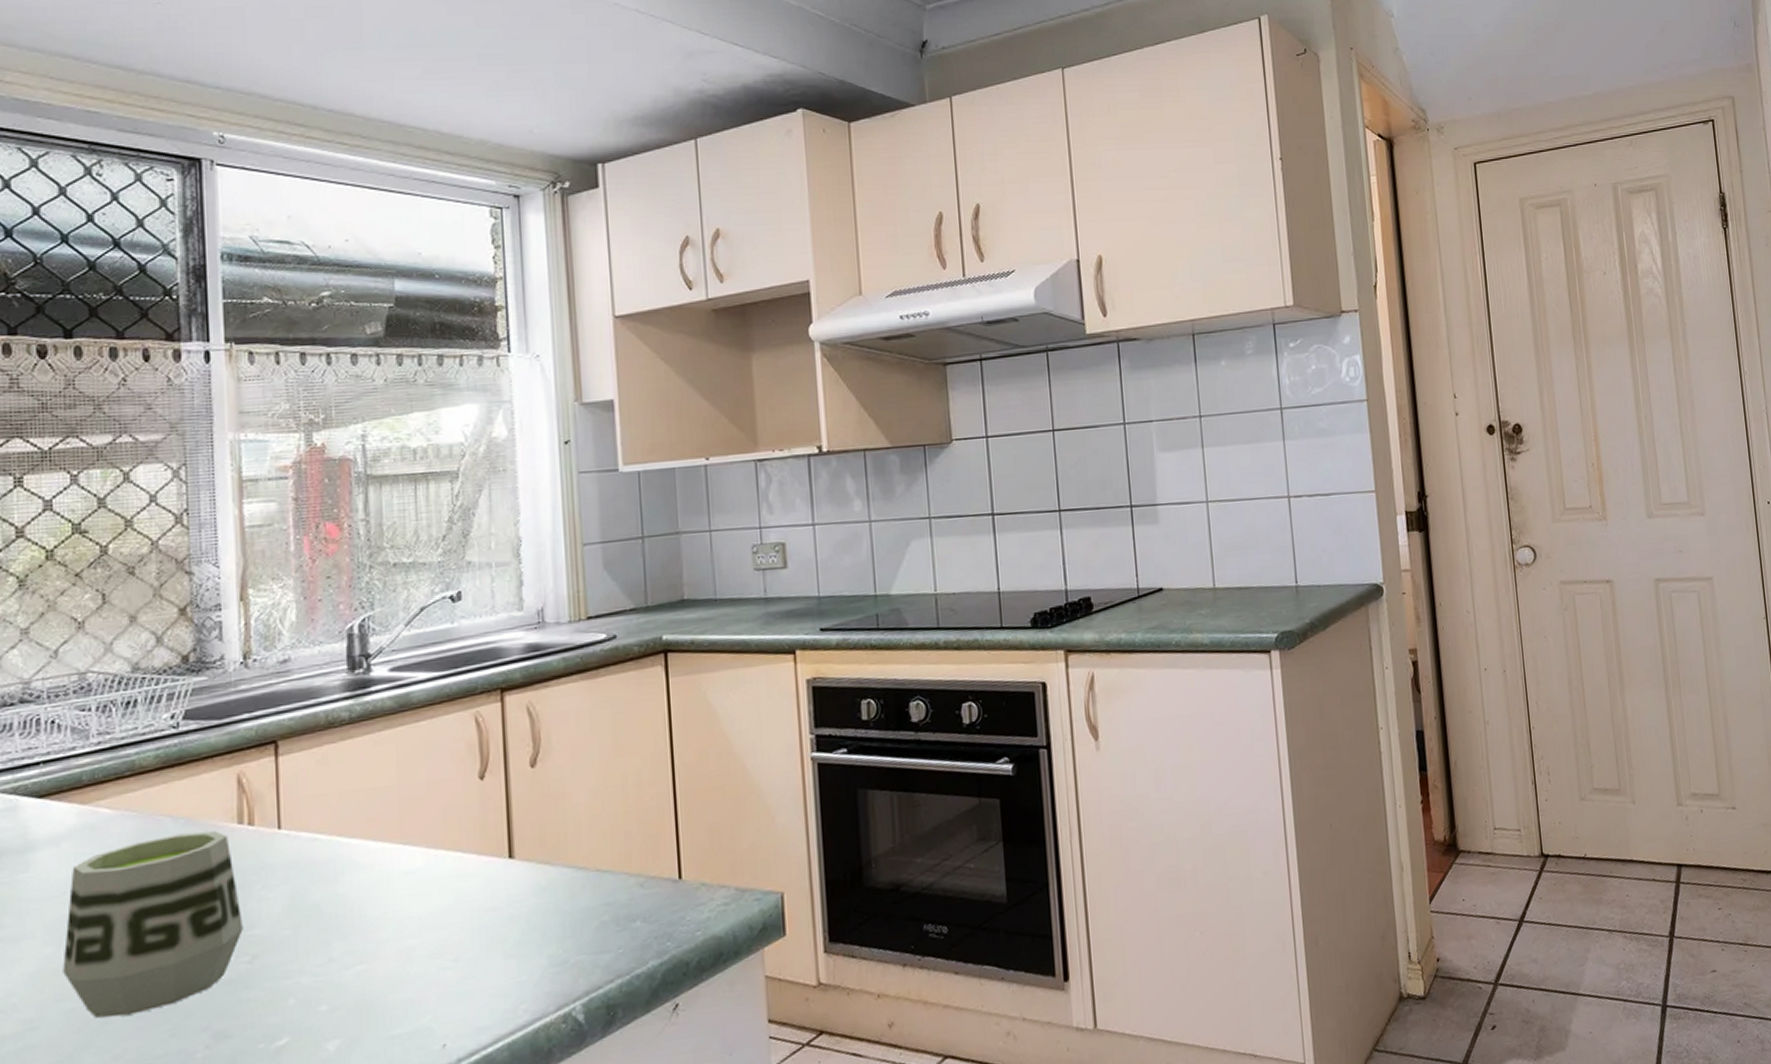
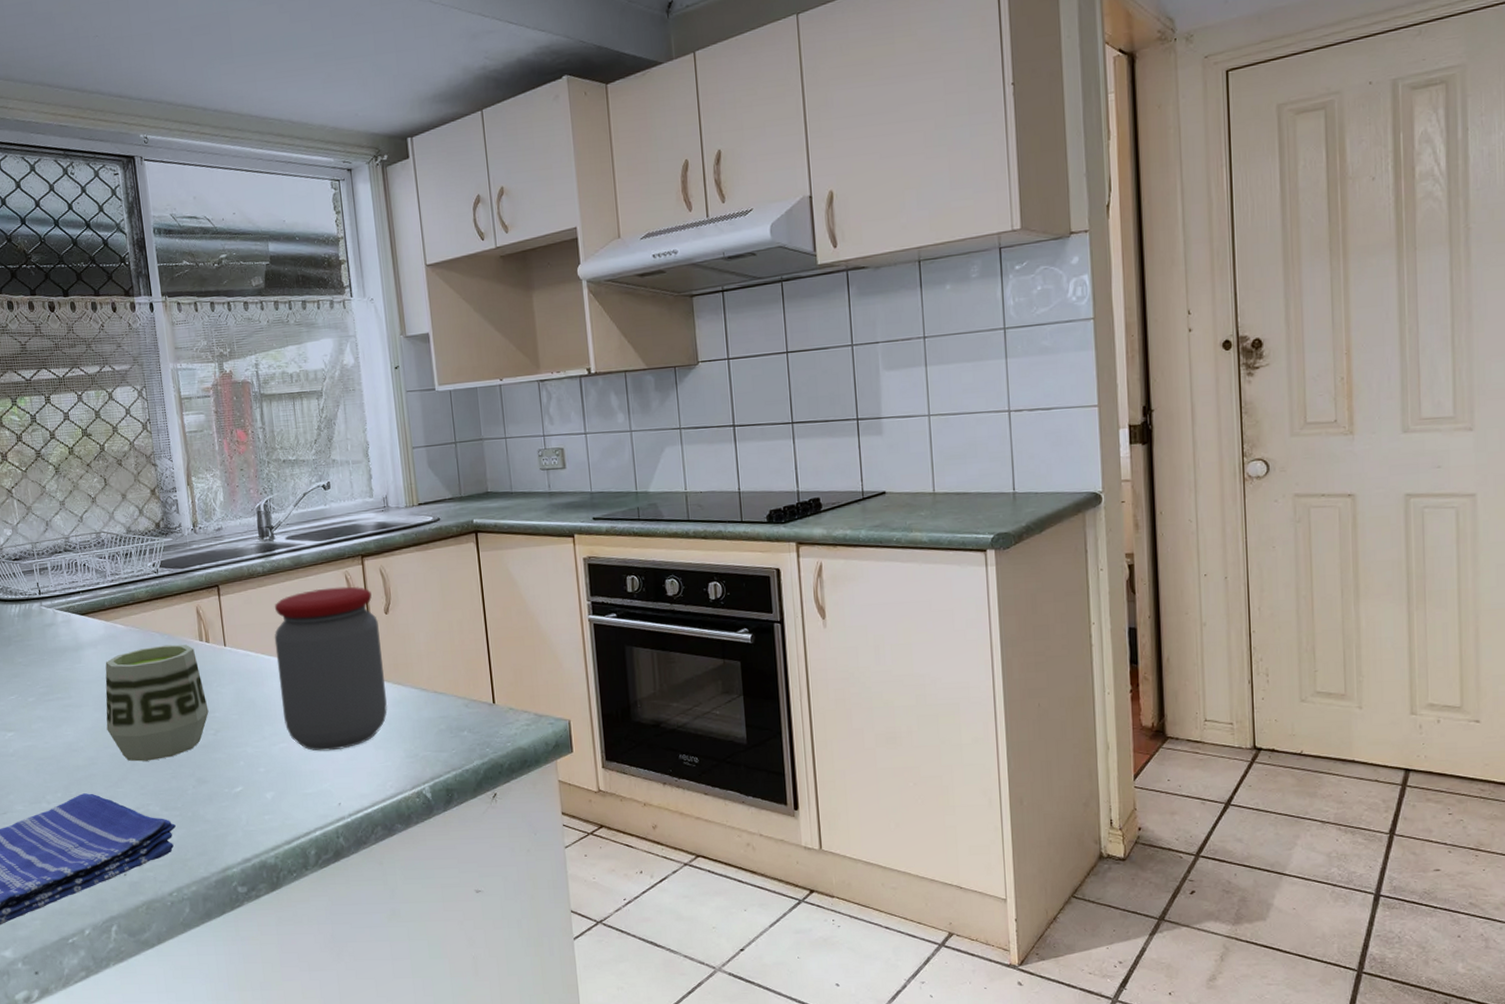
jar: none [359,732,526,971] -> present [274,586,388,751]

